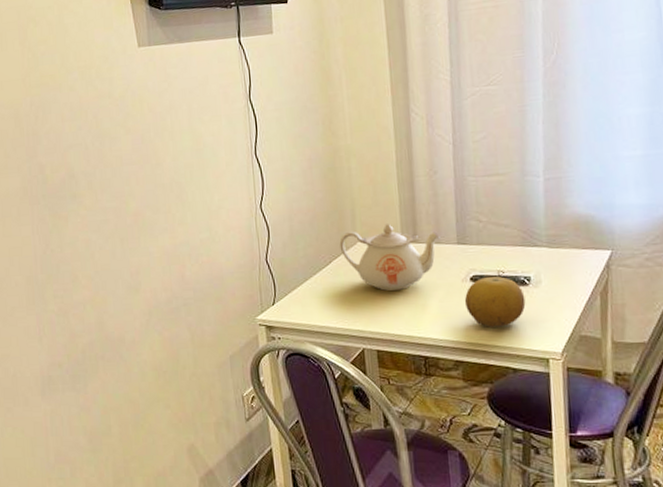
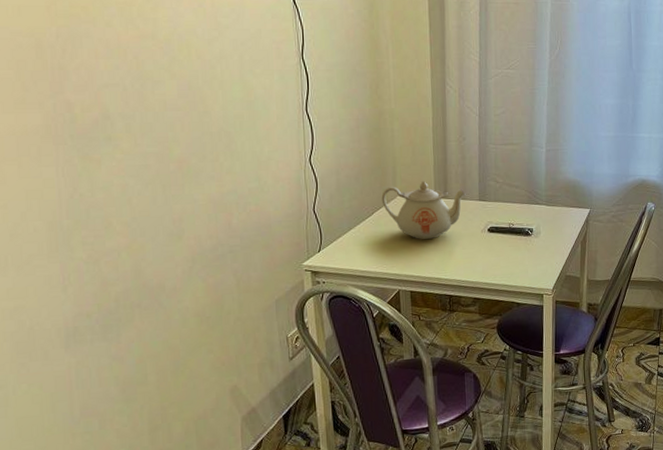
fruit: present [464,276,526,327] -> none [482,228,528,270]

